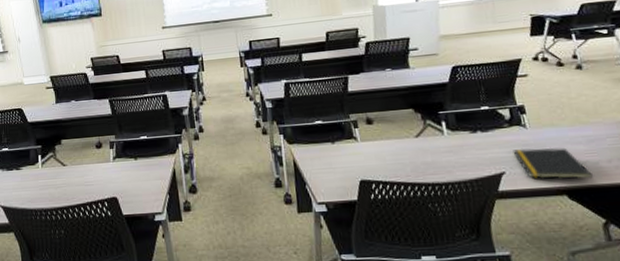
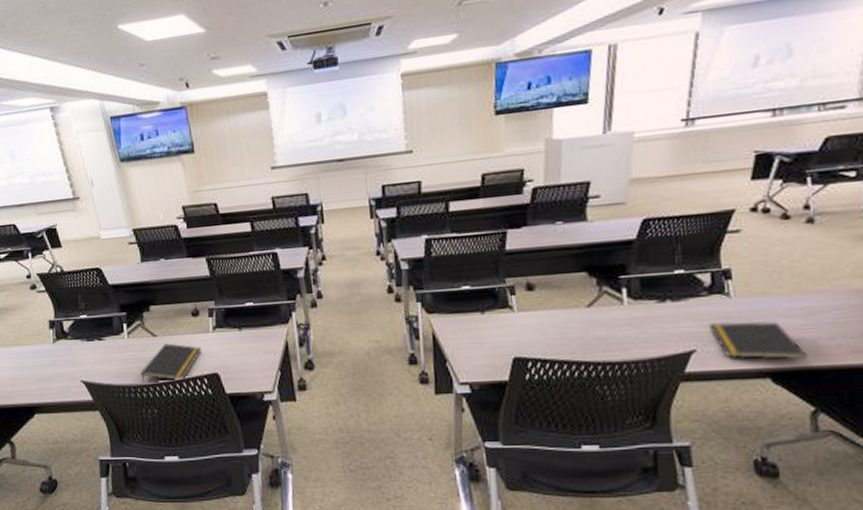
notepad: none [51,171,103,208] -> present [140,343,201,384]

